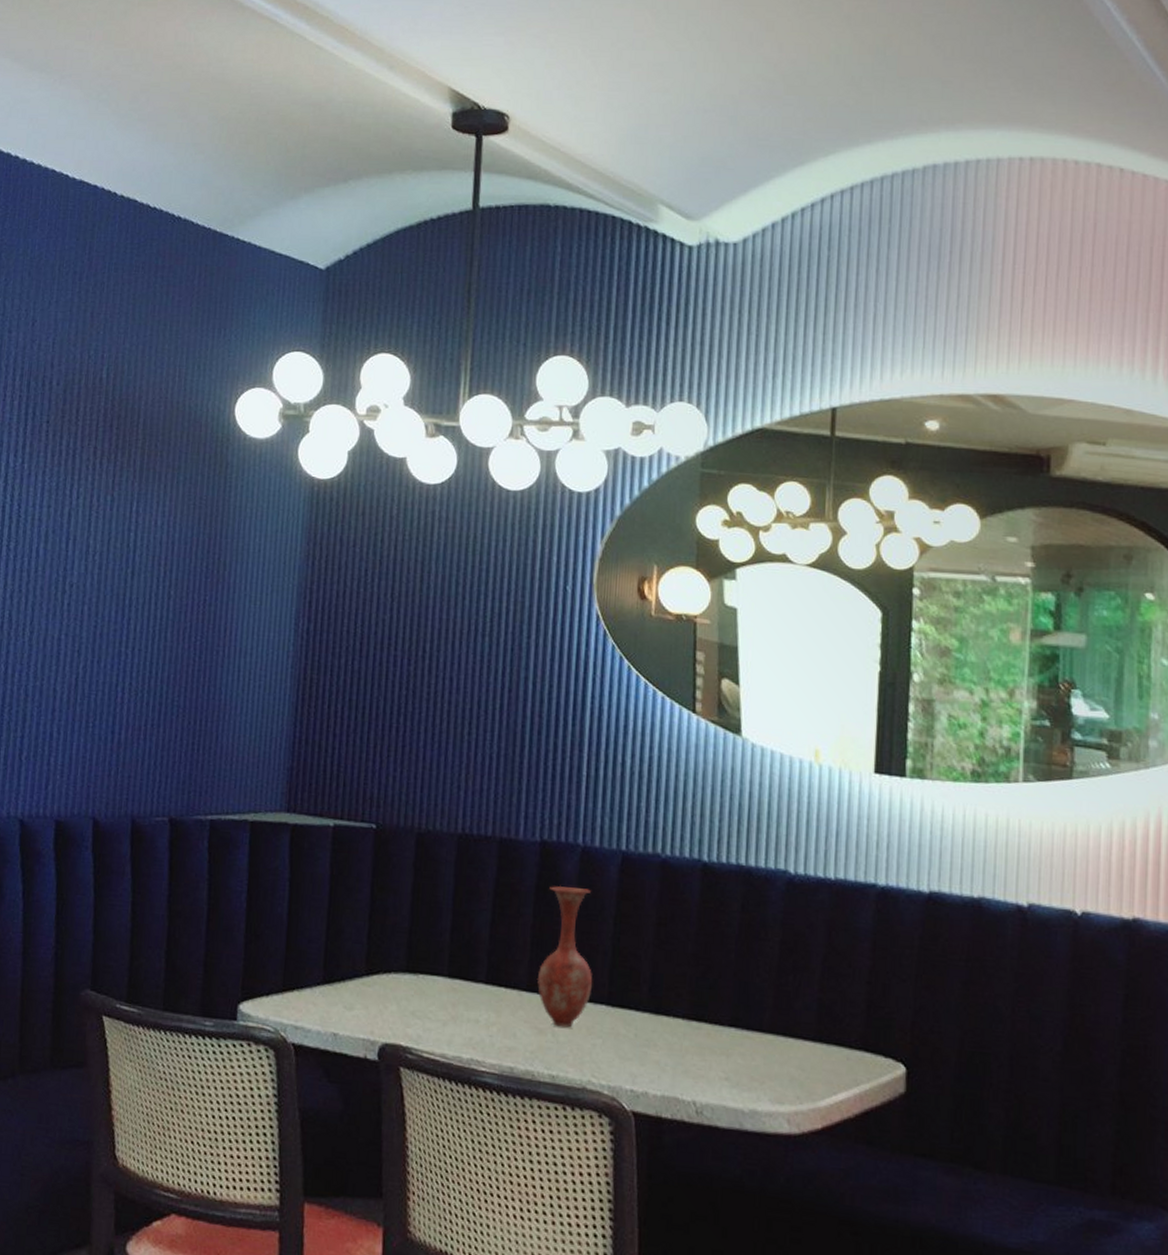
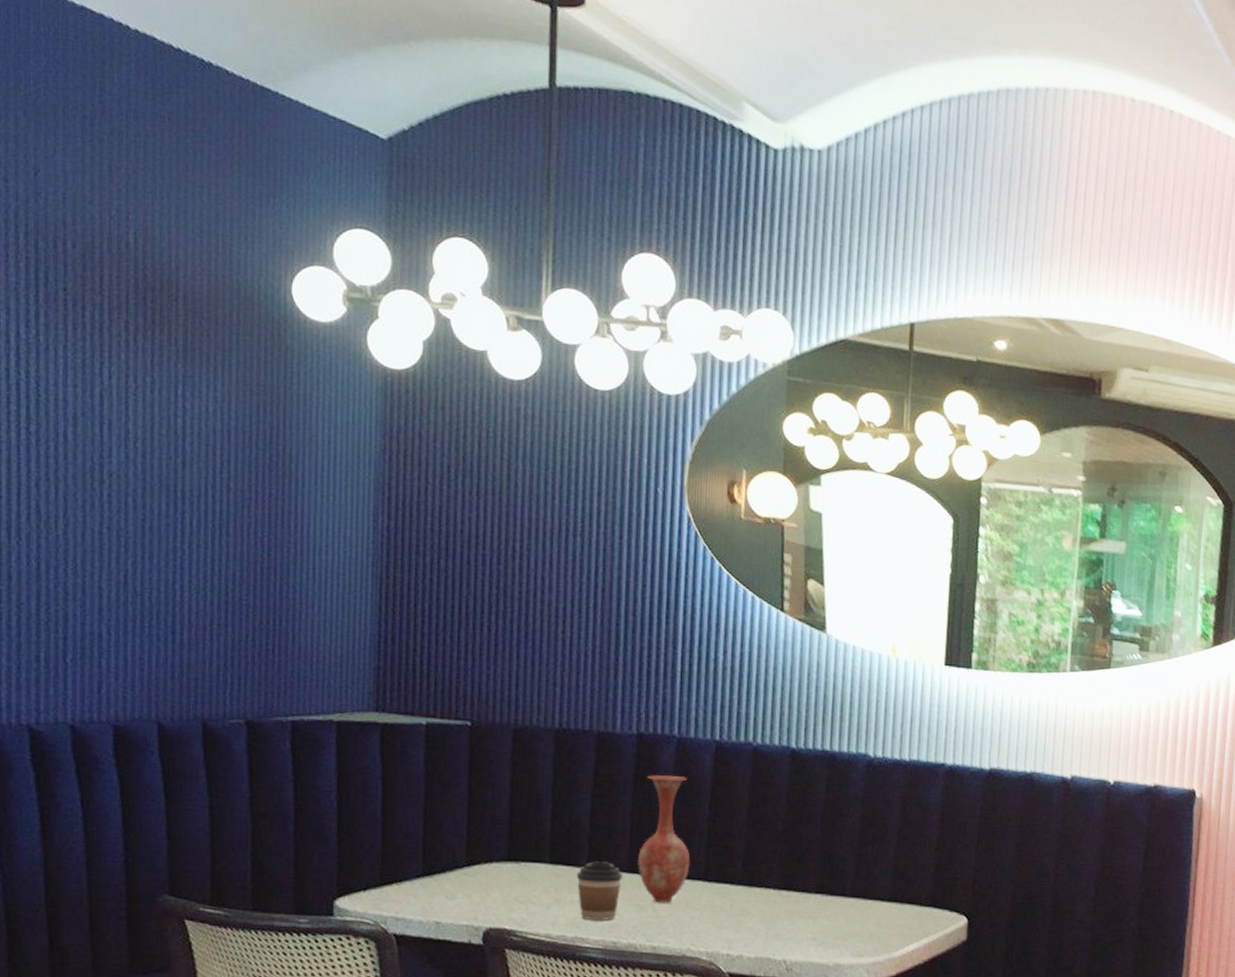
coffee cup: none [474,977,522,1043] -> present [576,861,623,920]

